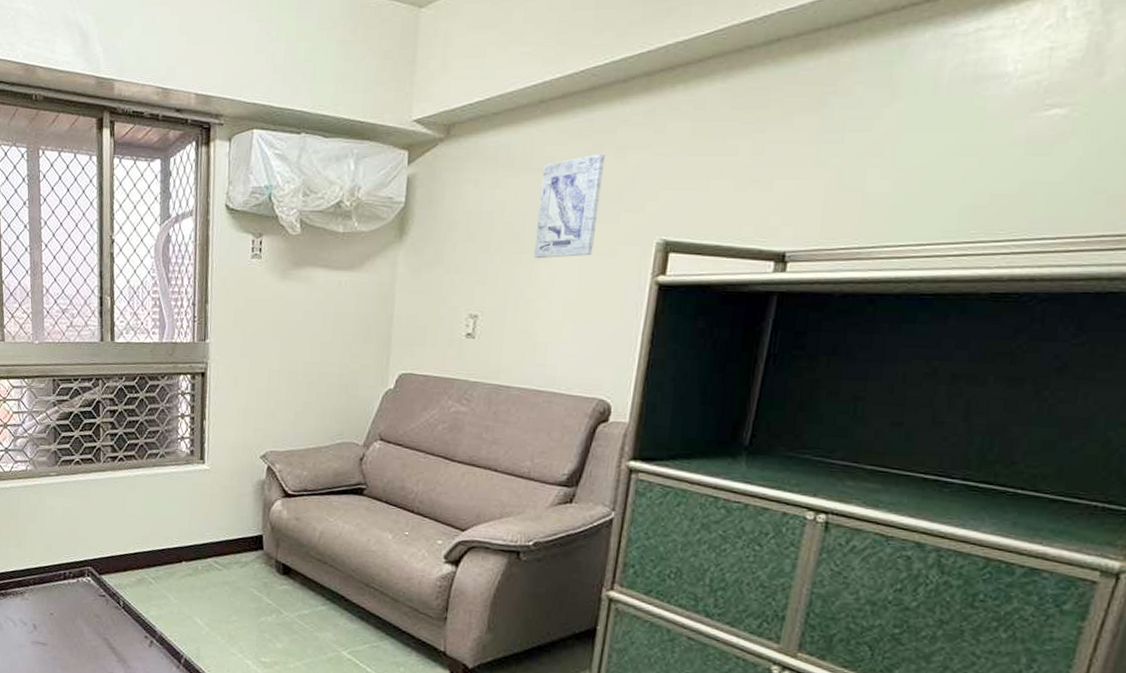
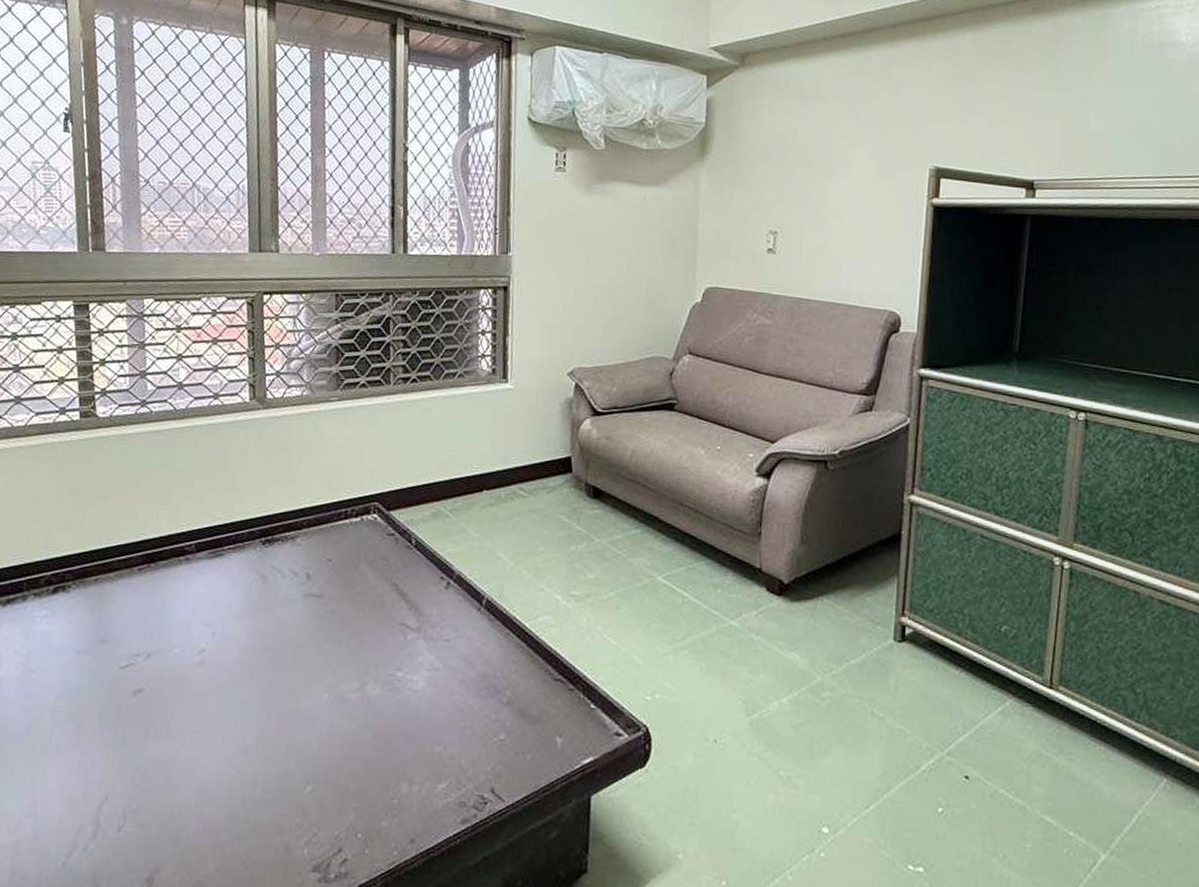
wall art: present [533,153,606,259] -> none [824,88,882,180]

